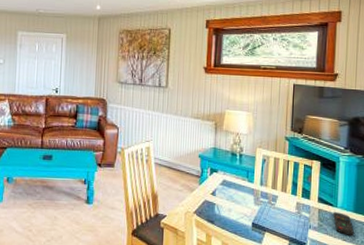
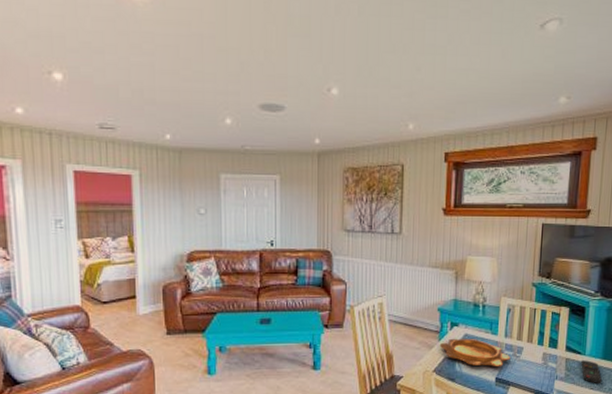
decorative bowl: none [200,183,266,213] -> present [439,338,511,367]

